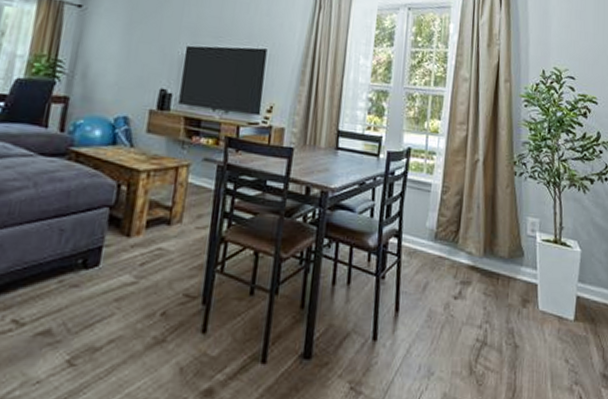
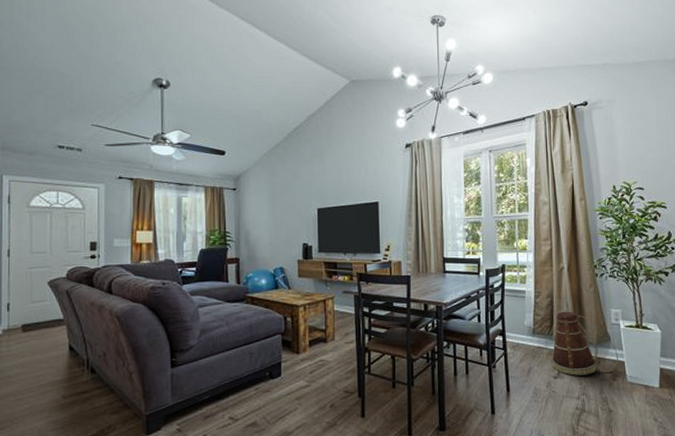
basket: none [454,214,531,298] -> present [552,311,618,376]

